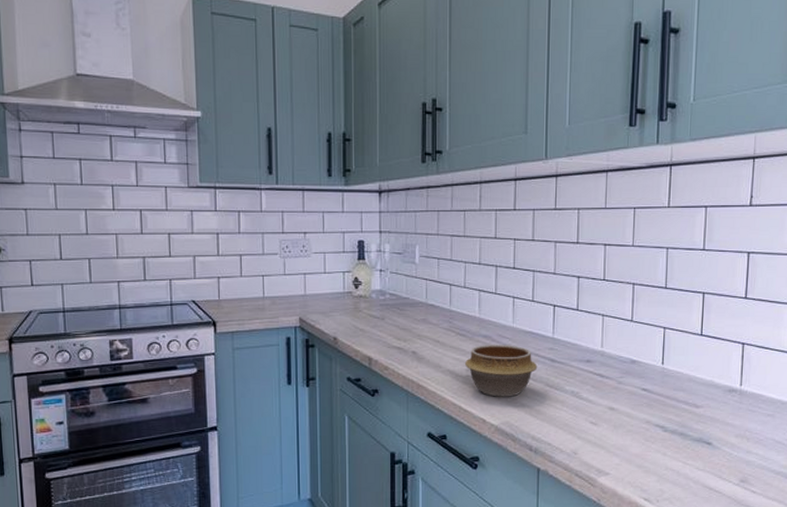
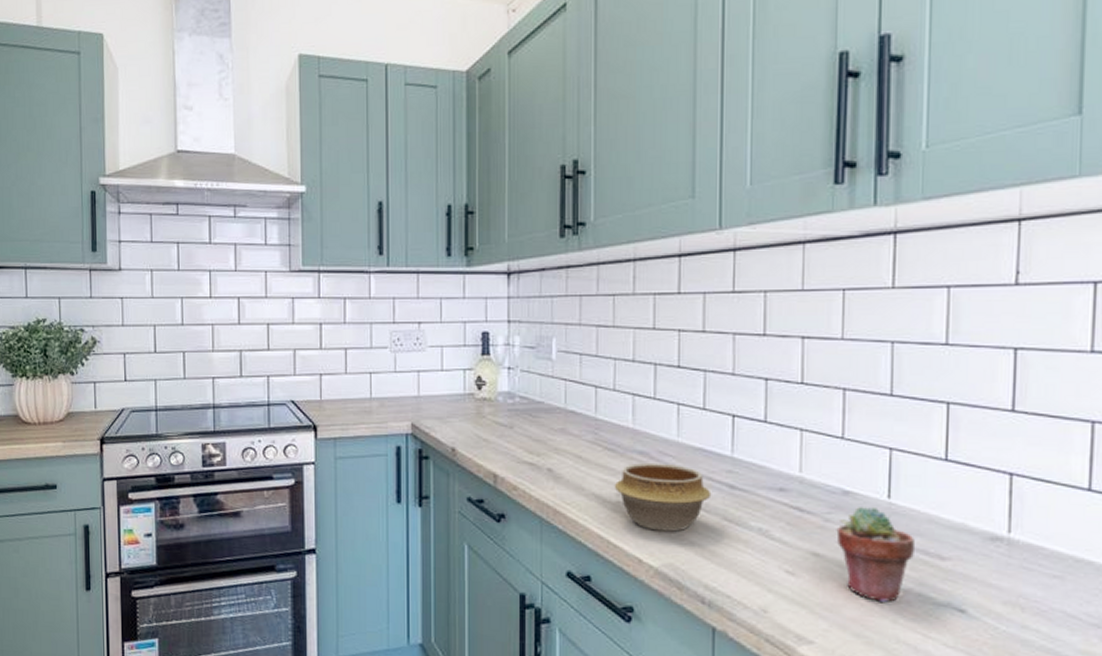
potted succulent: none [626,372,679,441] -> present [836,507,914,602]

